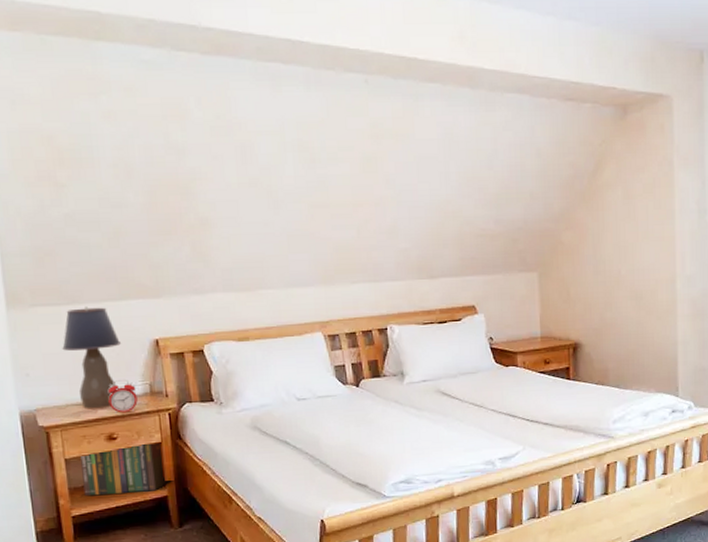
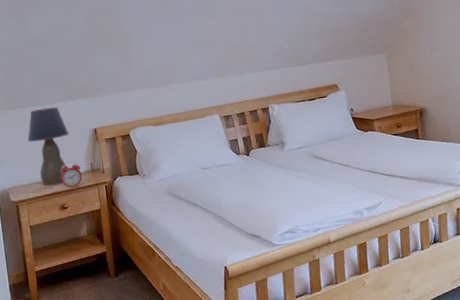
books: present [80,444,171,496] -> none [41,210,108,255]

